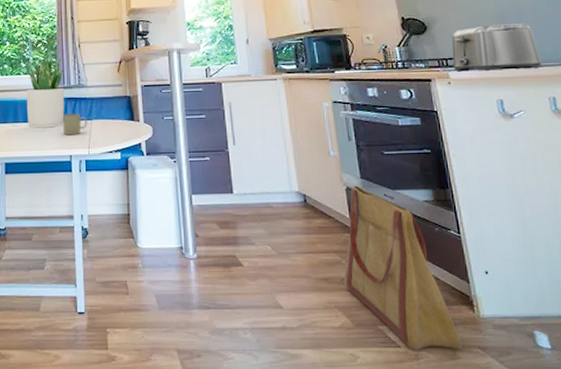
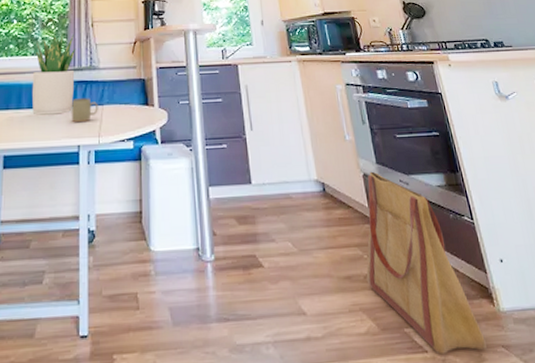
toaster: present [452,23,543,72] -> none [448,9,527,55]

